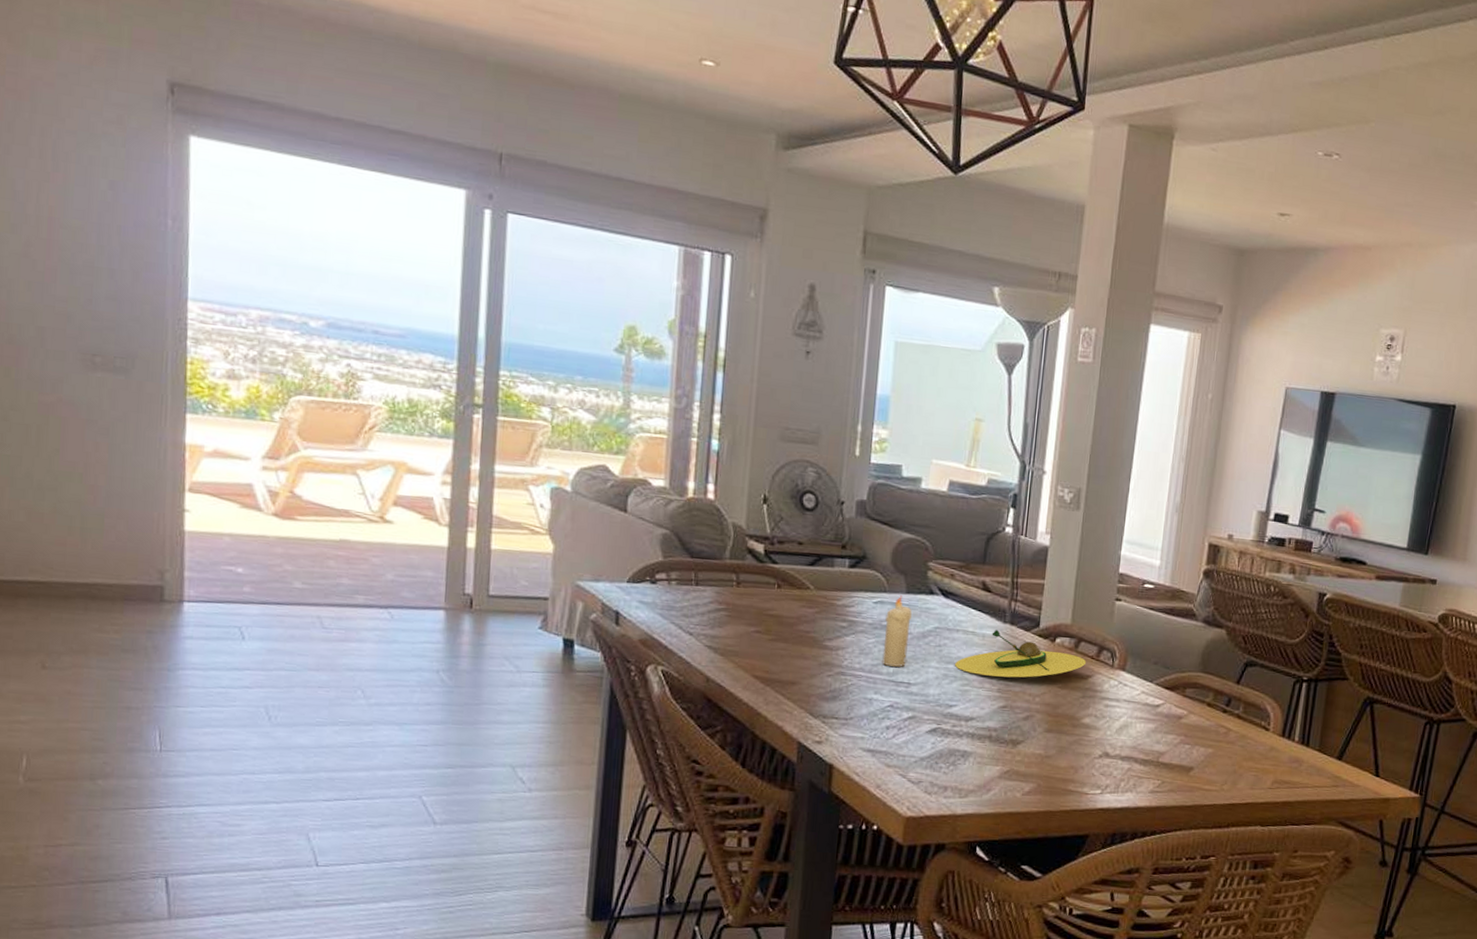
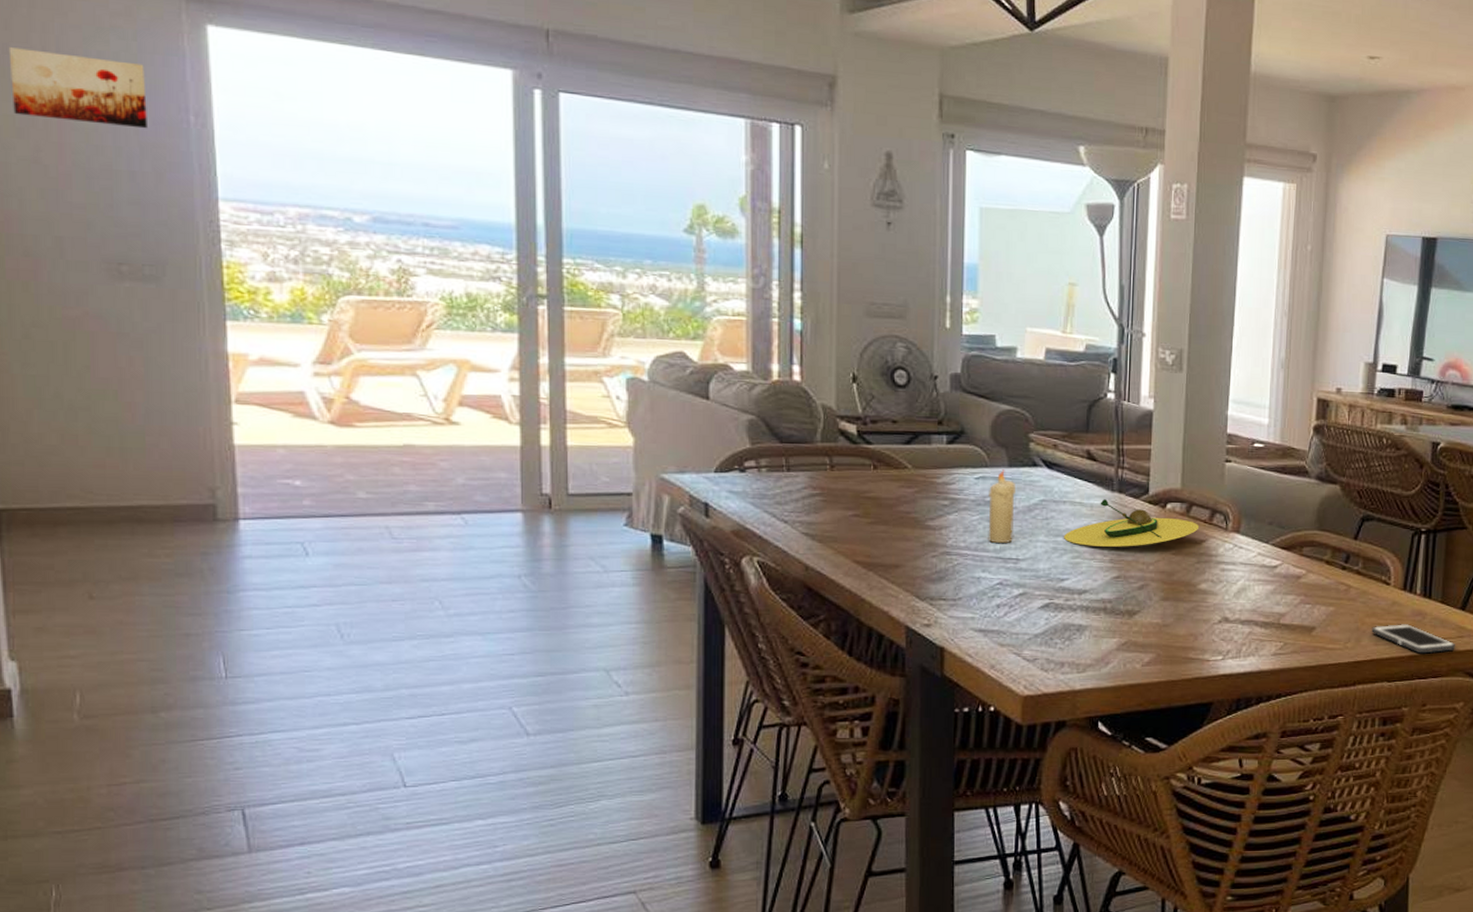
wall art: none [9,148,130,230] -> present [8,47,147,129]
cell phone: none [1248,769,1331,801] -> present [1371,624,1456,654]

